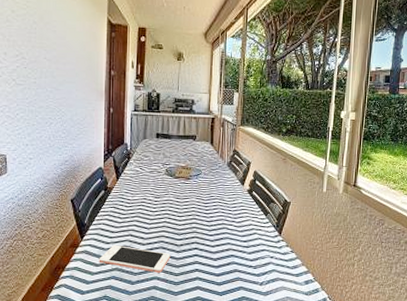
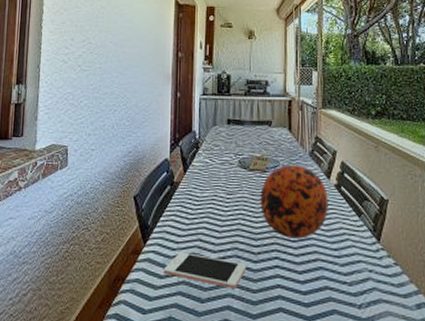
decorative ball: none [184,173,241,233] -> present [260,165,328,239]

